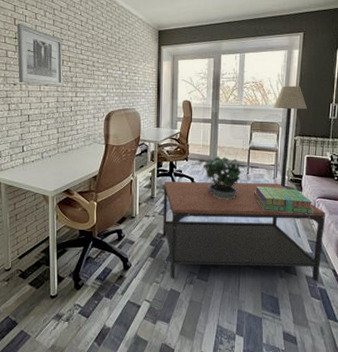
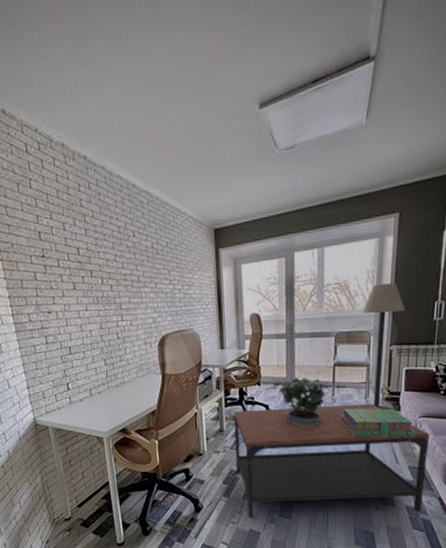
wall art: present [16,24,63,86] -> none [42,238,105,311]

